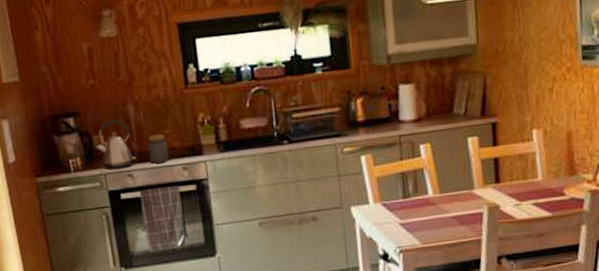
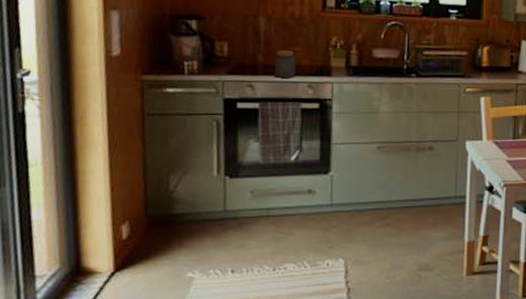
kettle: present [96,119,136,171] -> none [217,29,260,80]

